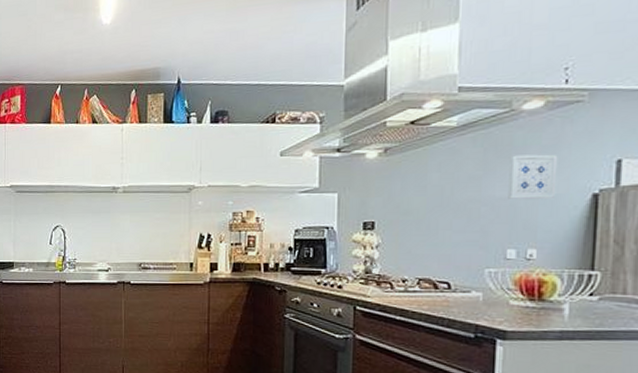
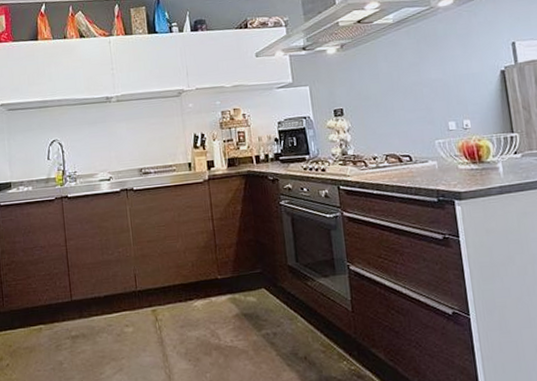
wall art: present [508,154,558,200] -> none [437,42,474,80]

